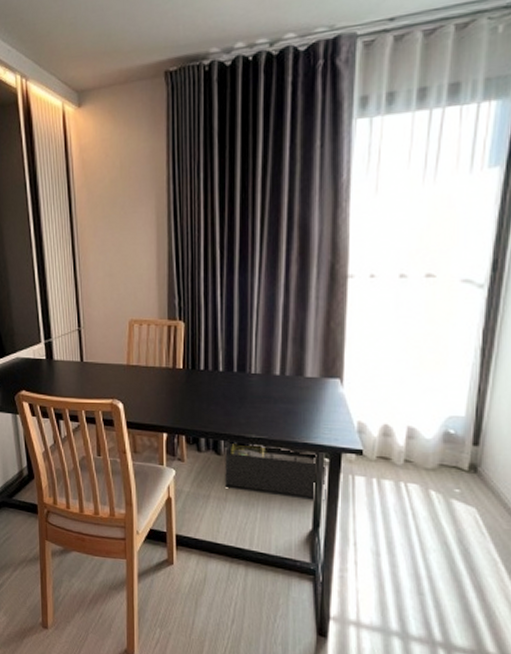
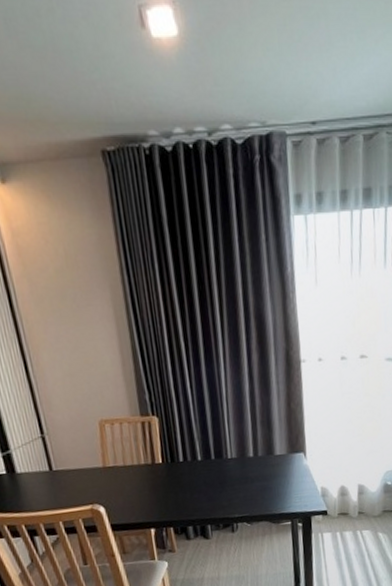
storage bin: present [225,439,327,497] -> none [212,522,301,567]

